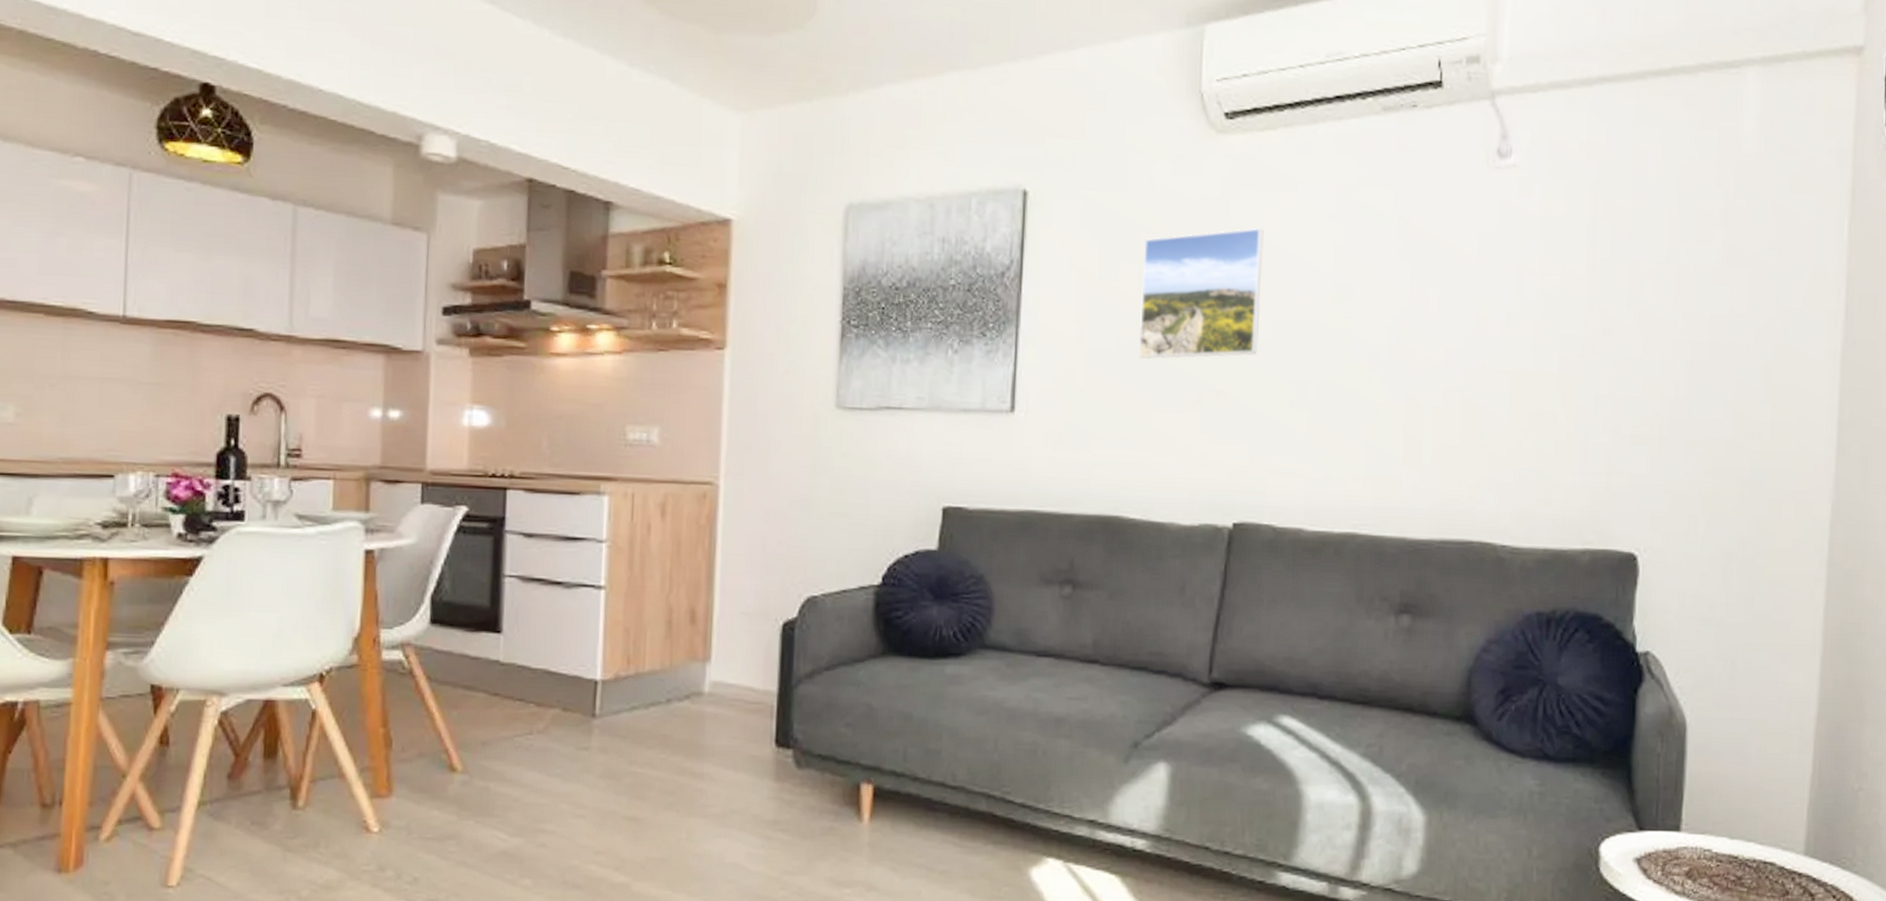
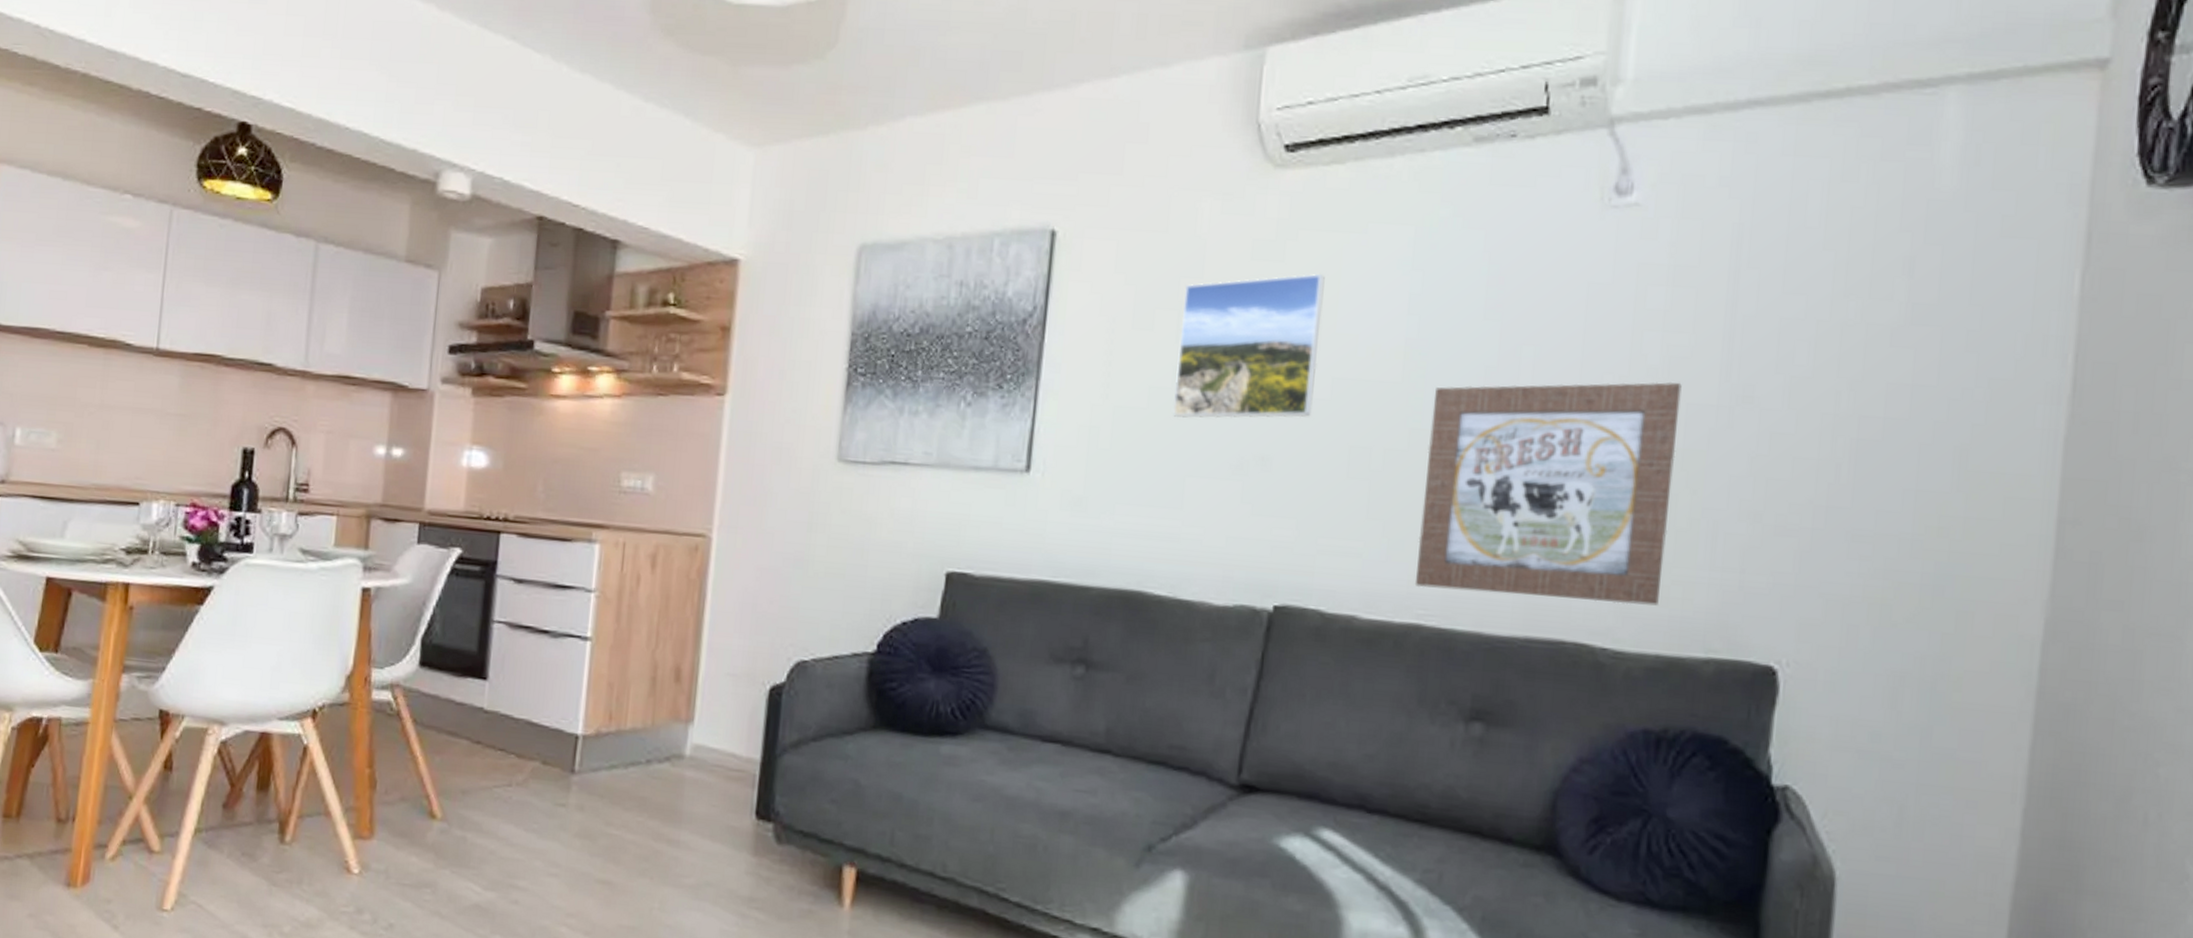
wall art: none [1349,317,1556,507] -> present [1414,381,1682,606]

